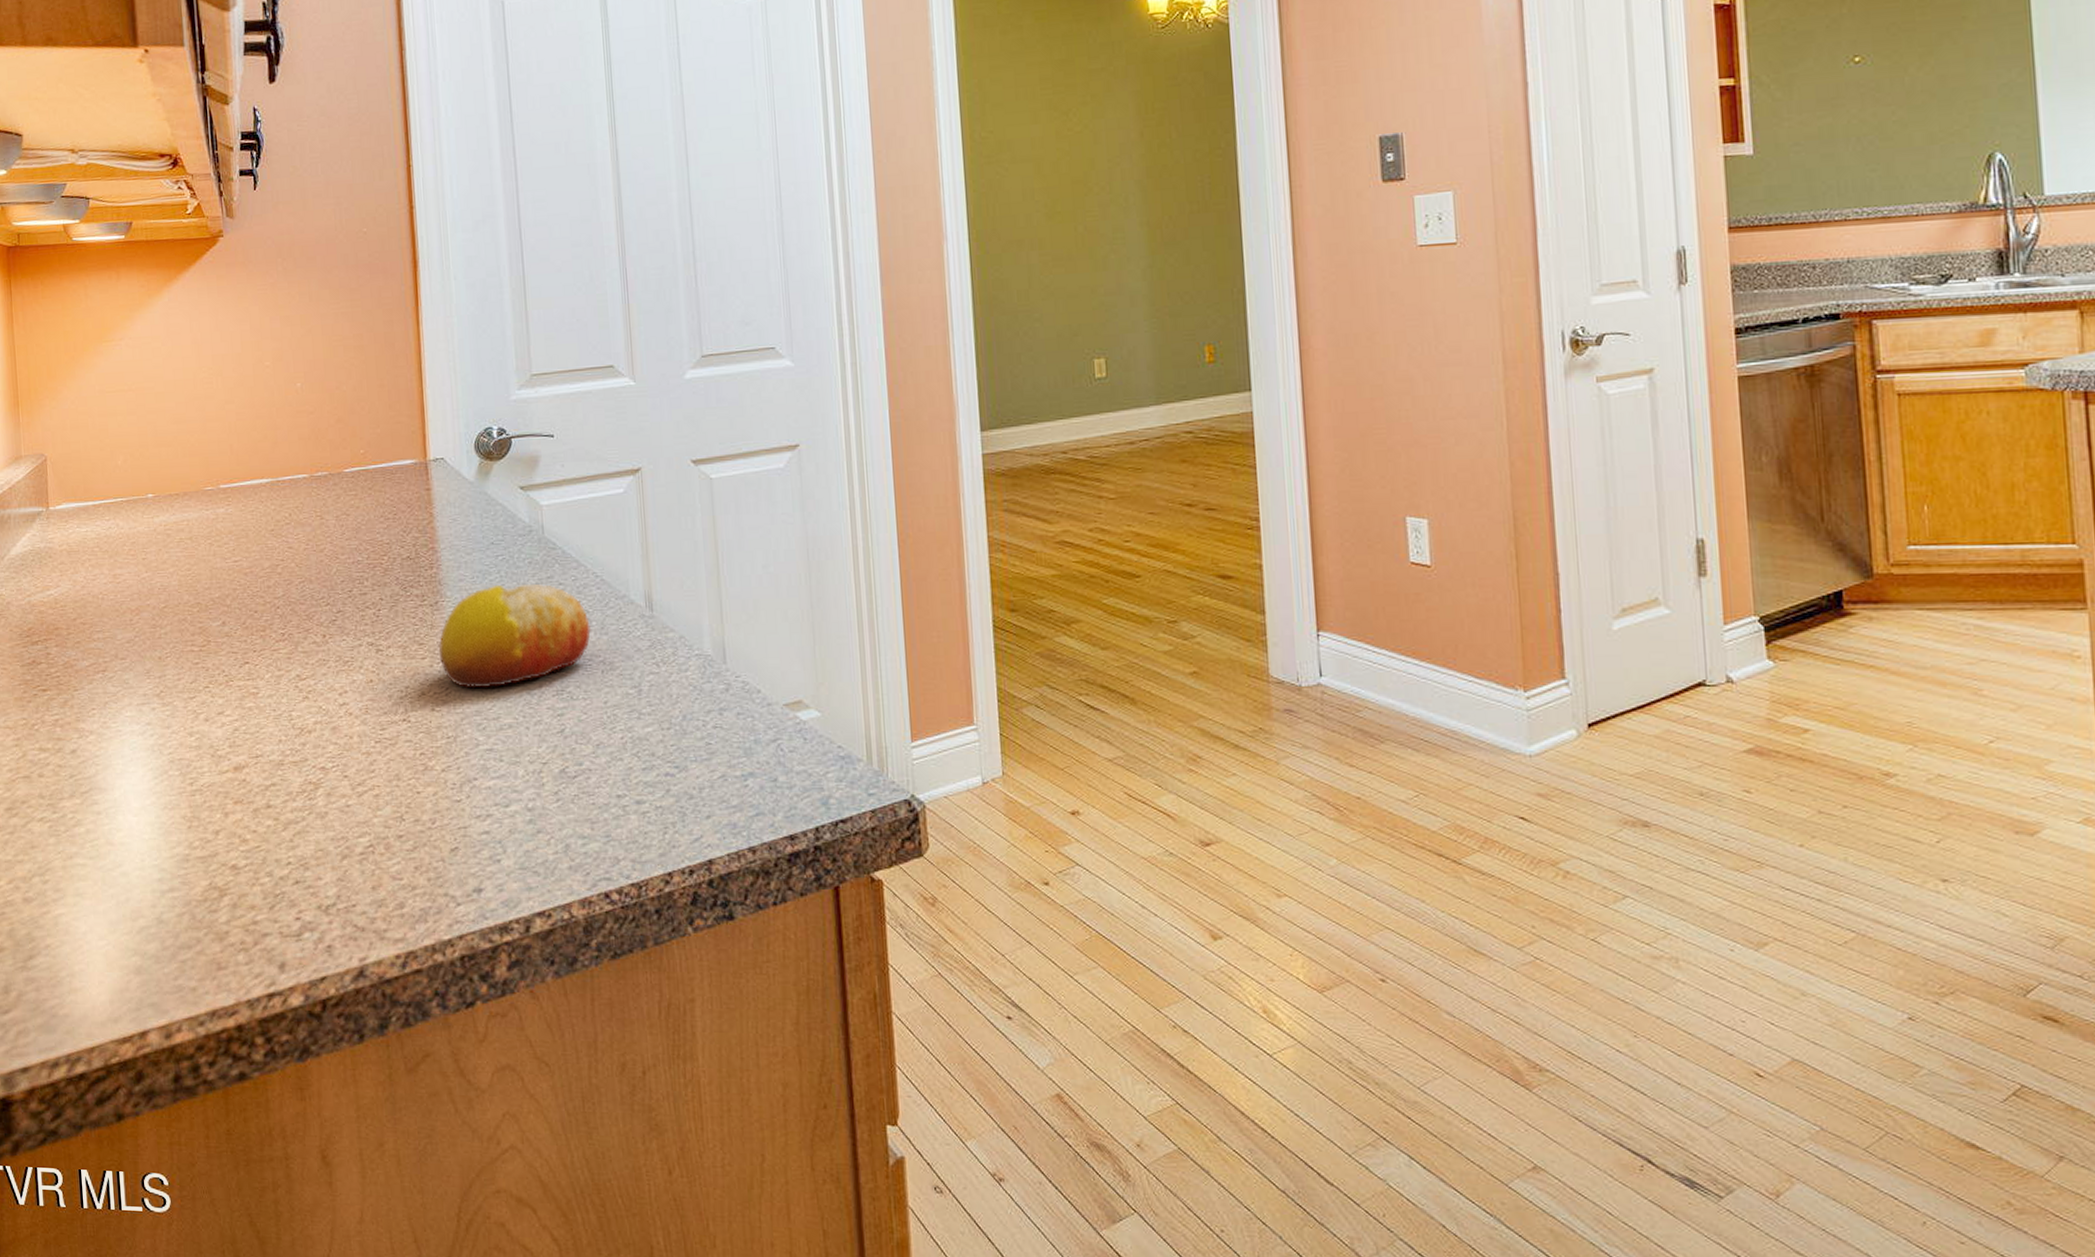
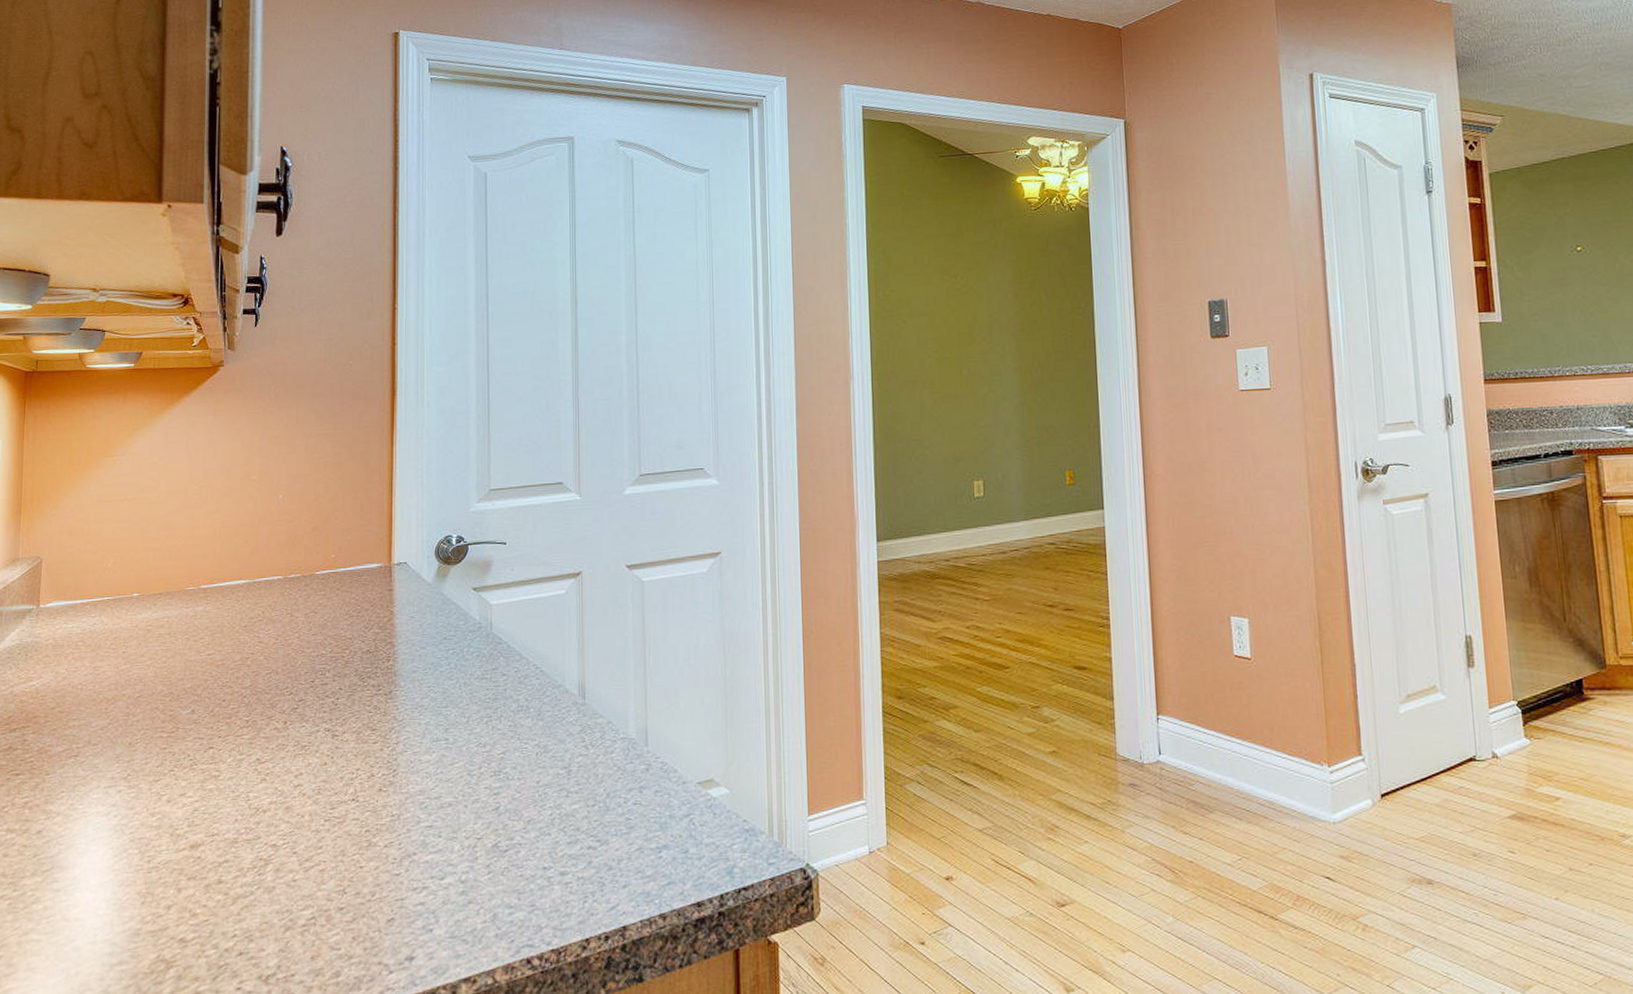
fruit: present [438,583,592,689] -> none [389,674,529,770]

